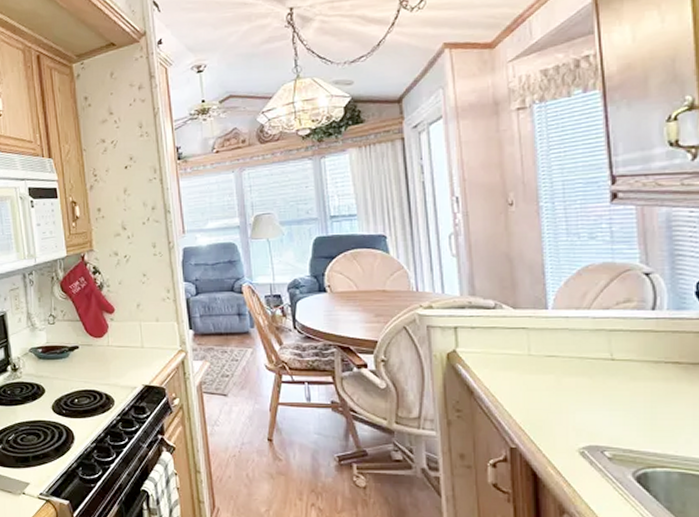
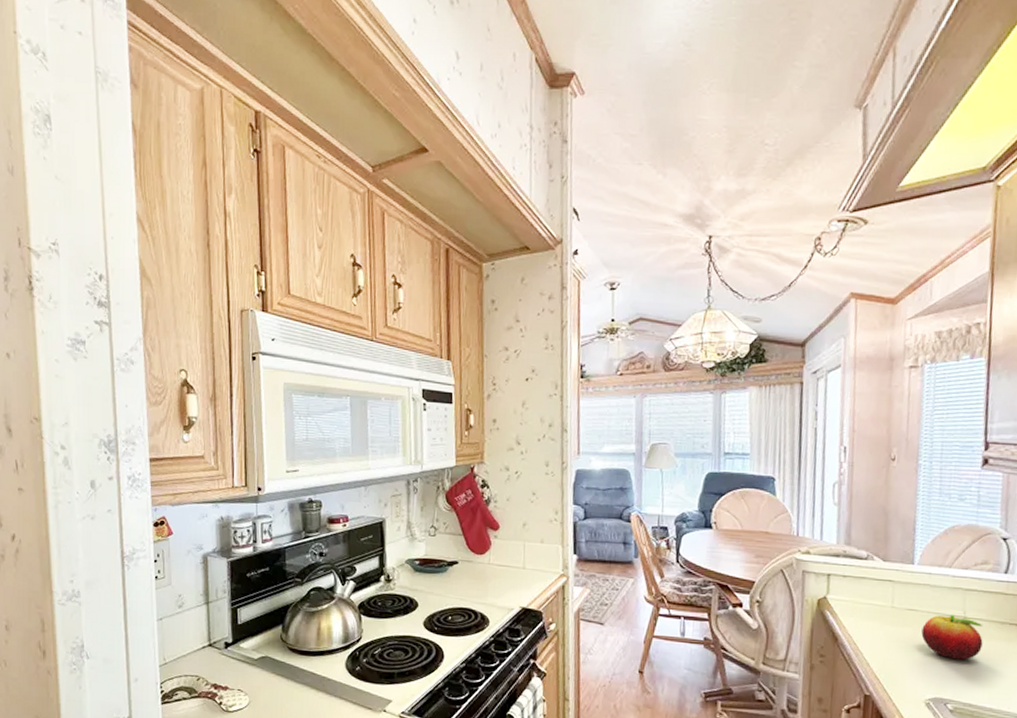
fruit: none [565,358,637,404] -> present [921,615,983,660]

